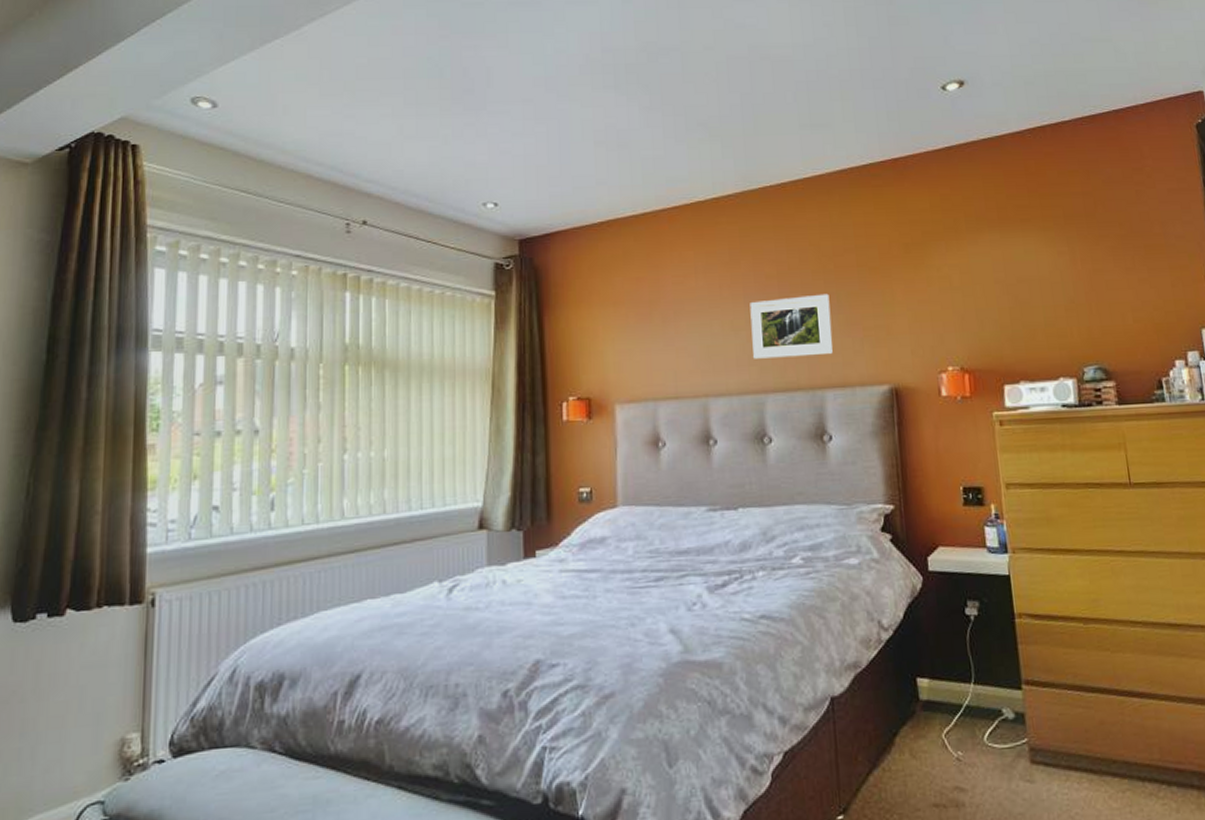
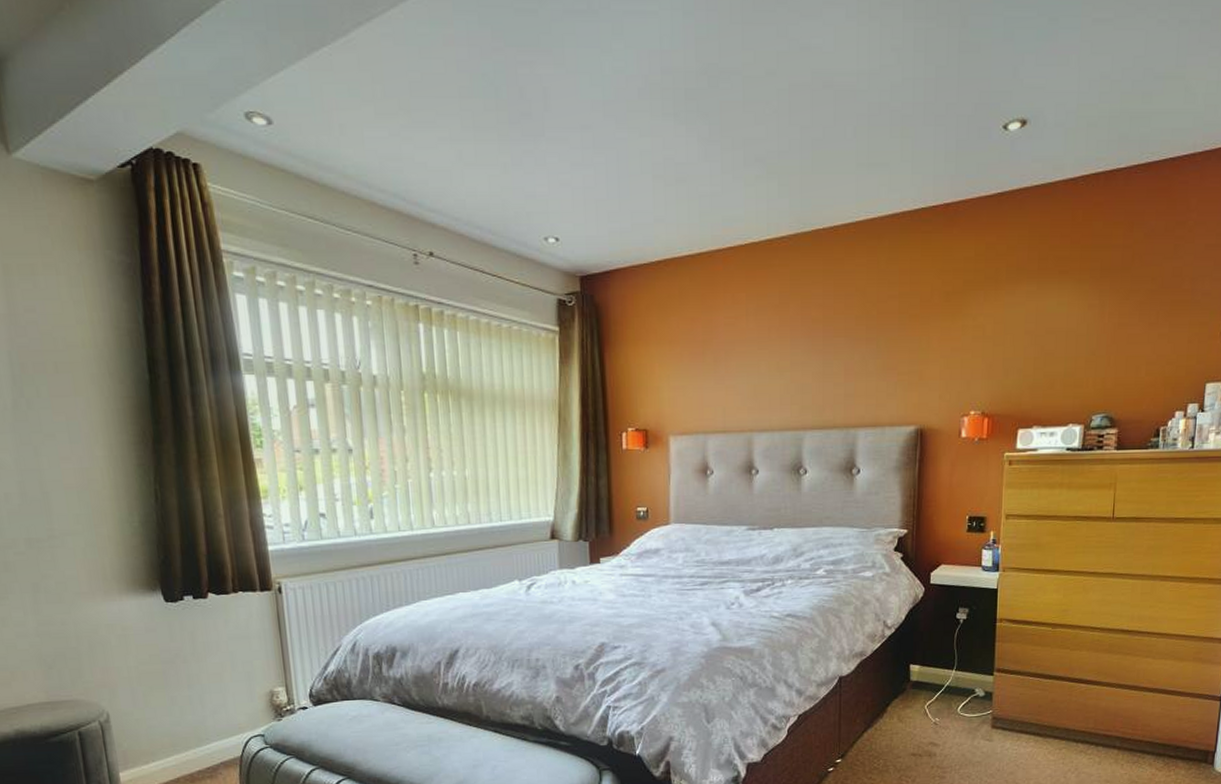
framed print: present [749,293,833,359] -> none [795,339,870,399]

